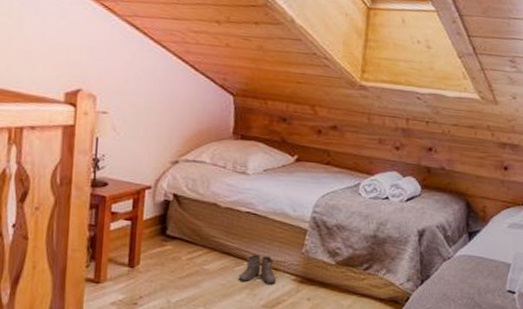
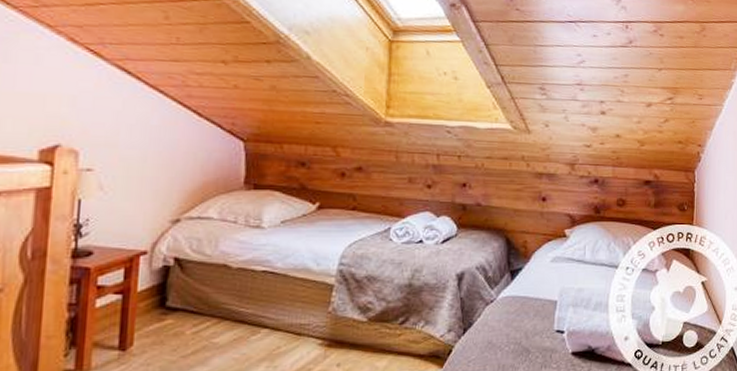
boots: present [238,254,277,284] -> none [254,319,301,354]

